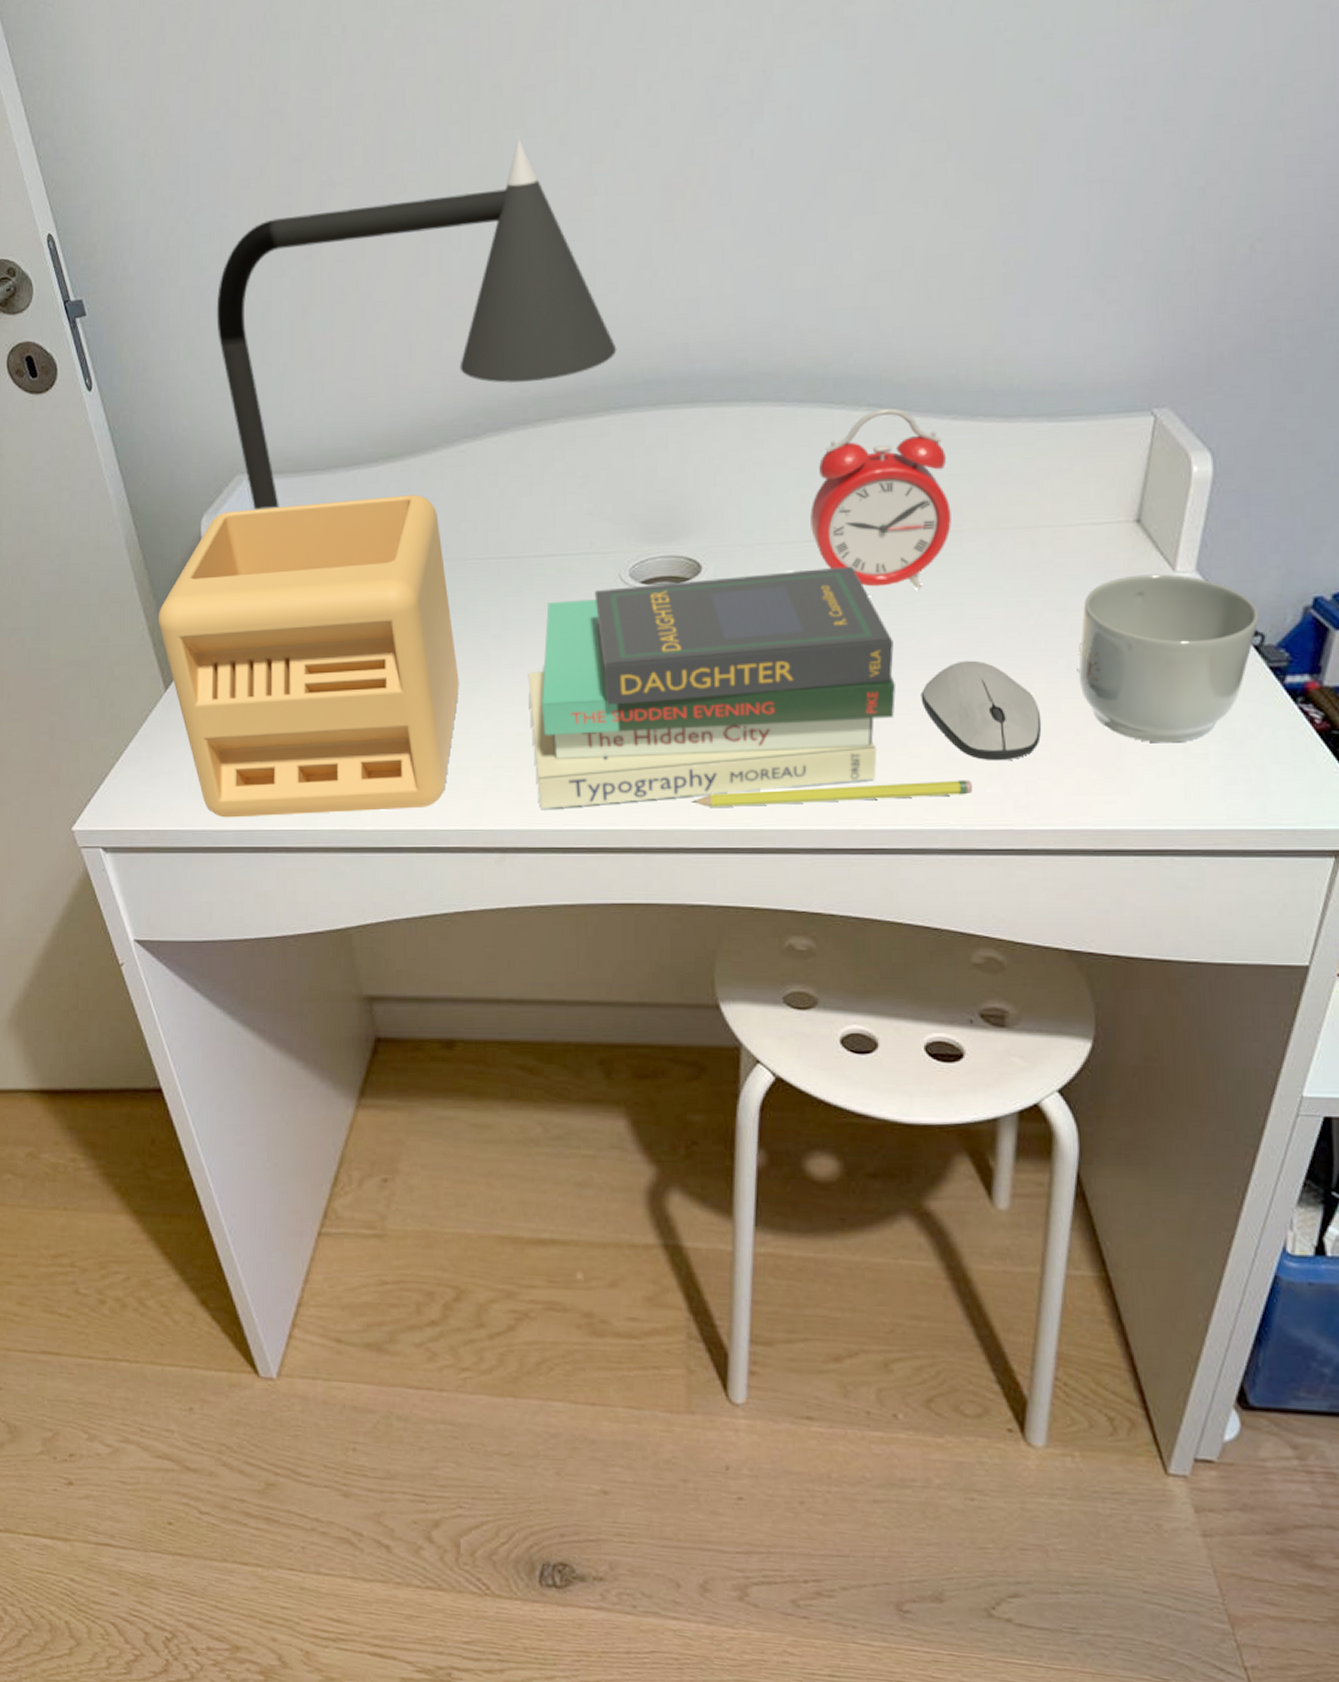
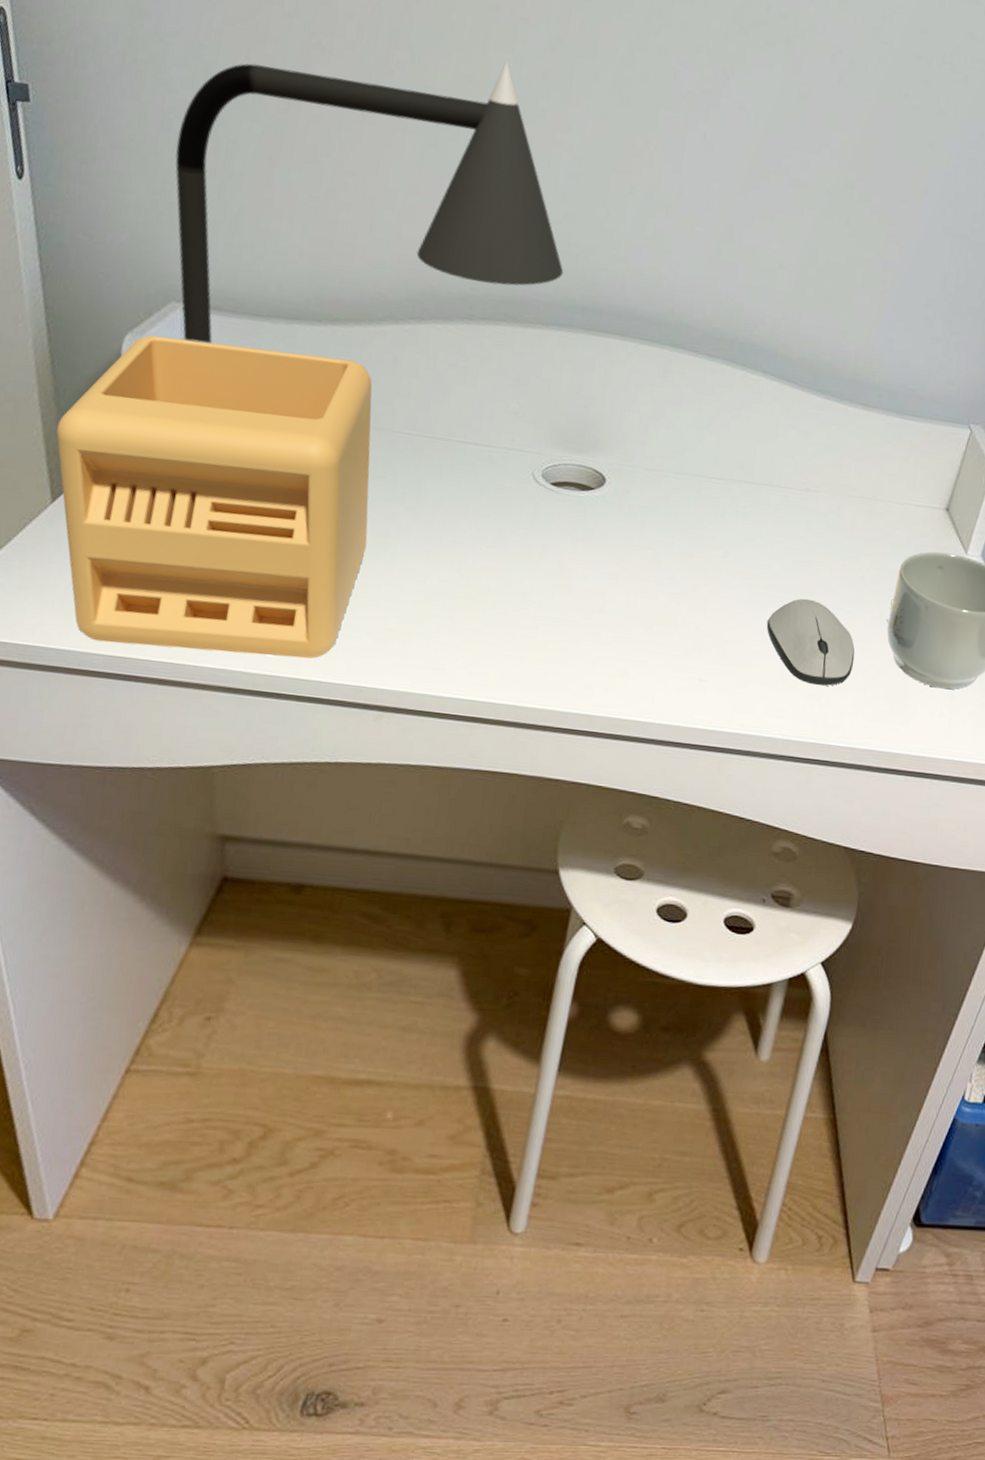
books: present [528,566,896,809] -> none [425,483,753,688]
pencil: present [690,780,974,808] -> none [562,681,796,710]
alarm clock: present [810,407,952,590] -> none [702,377,817,534]

